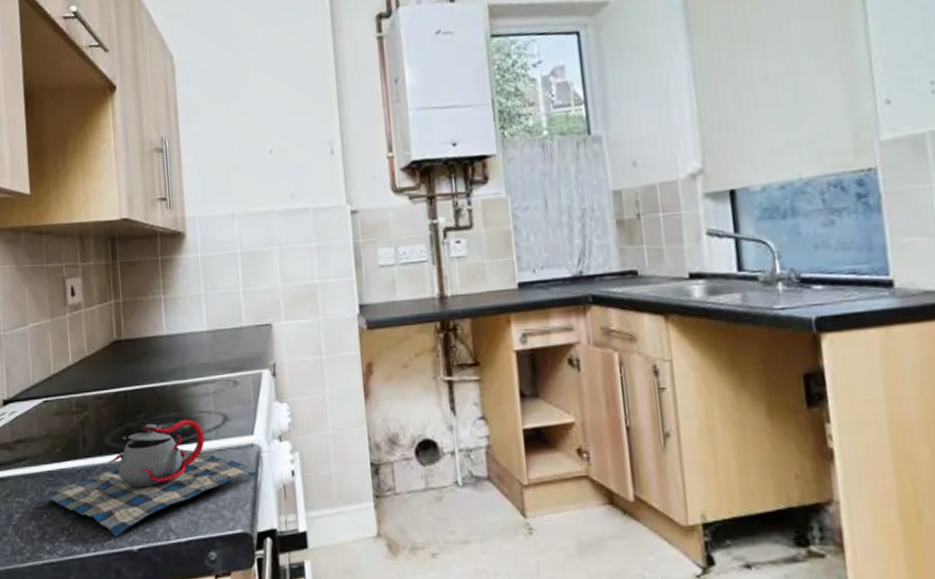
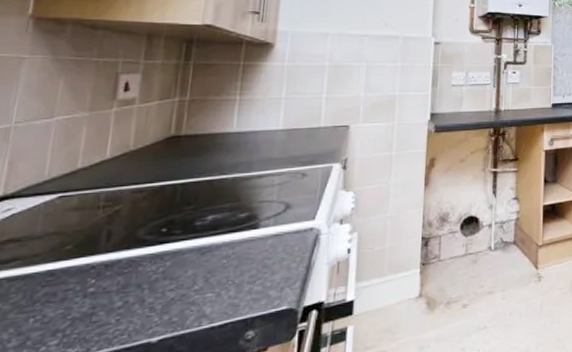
teapot: present [42,419,259,536] -> none [31,208,314,331]

